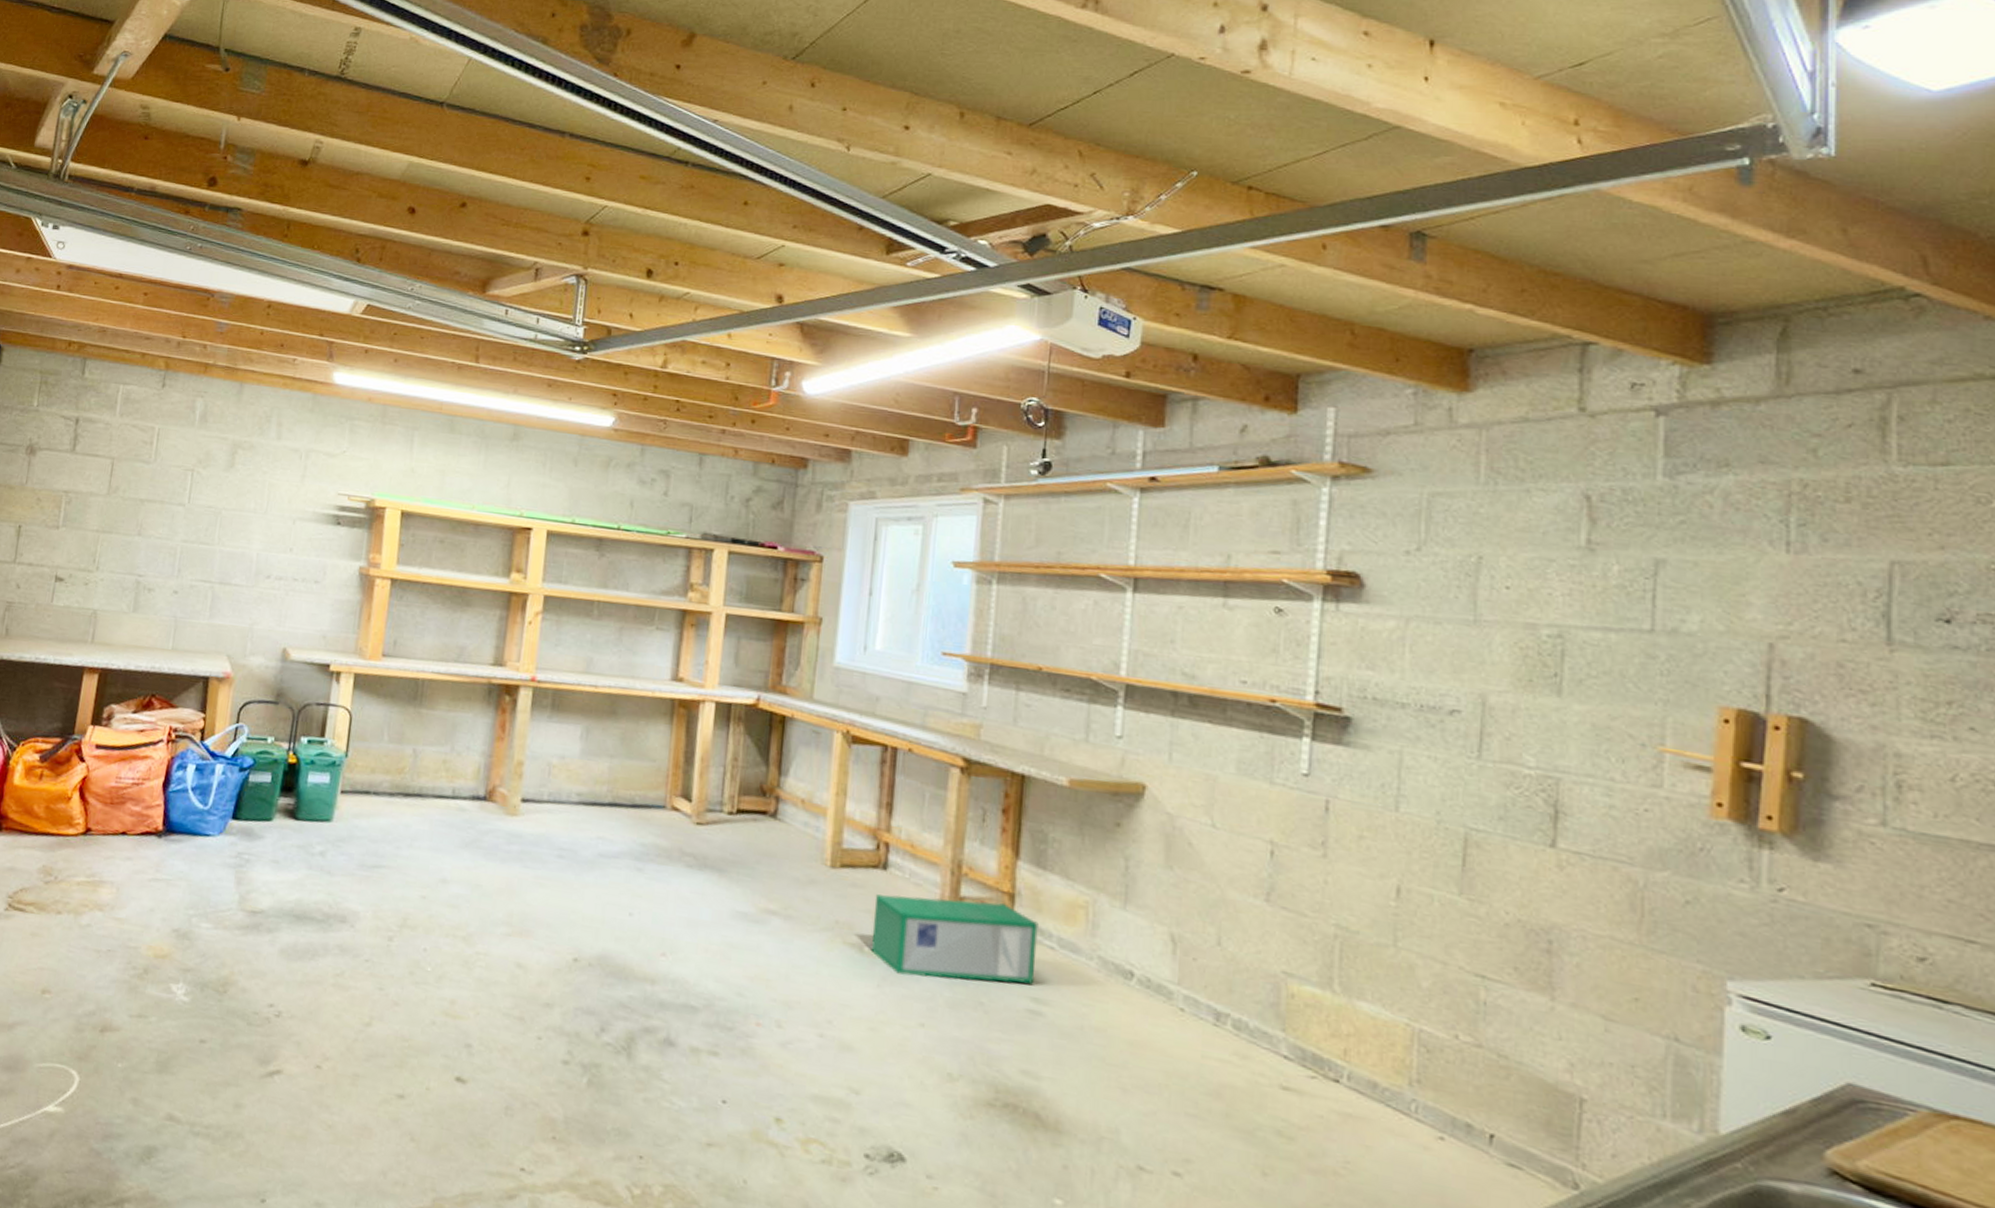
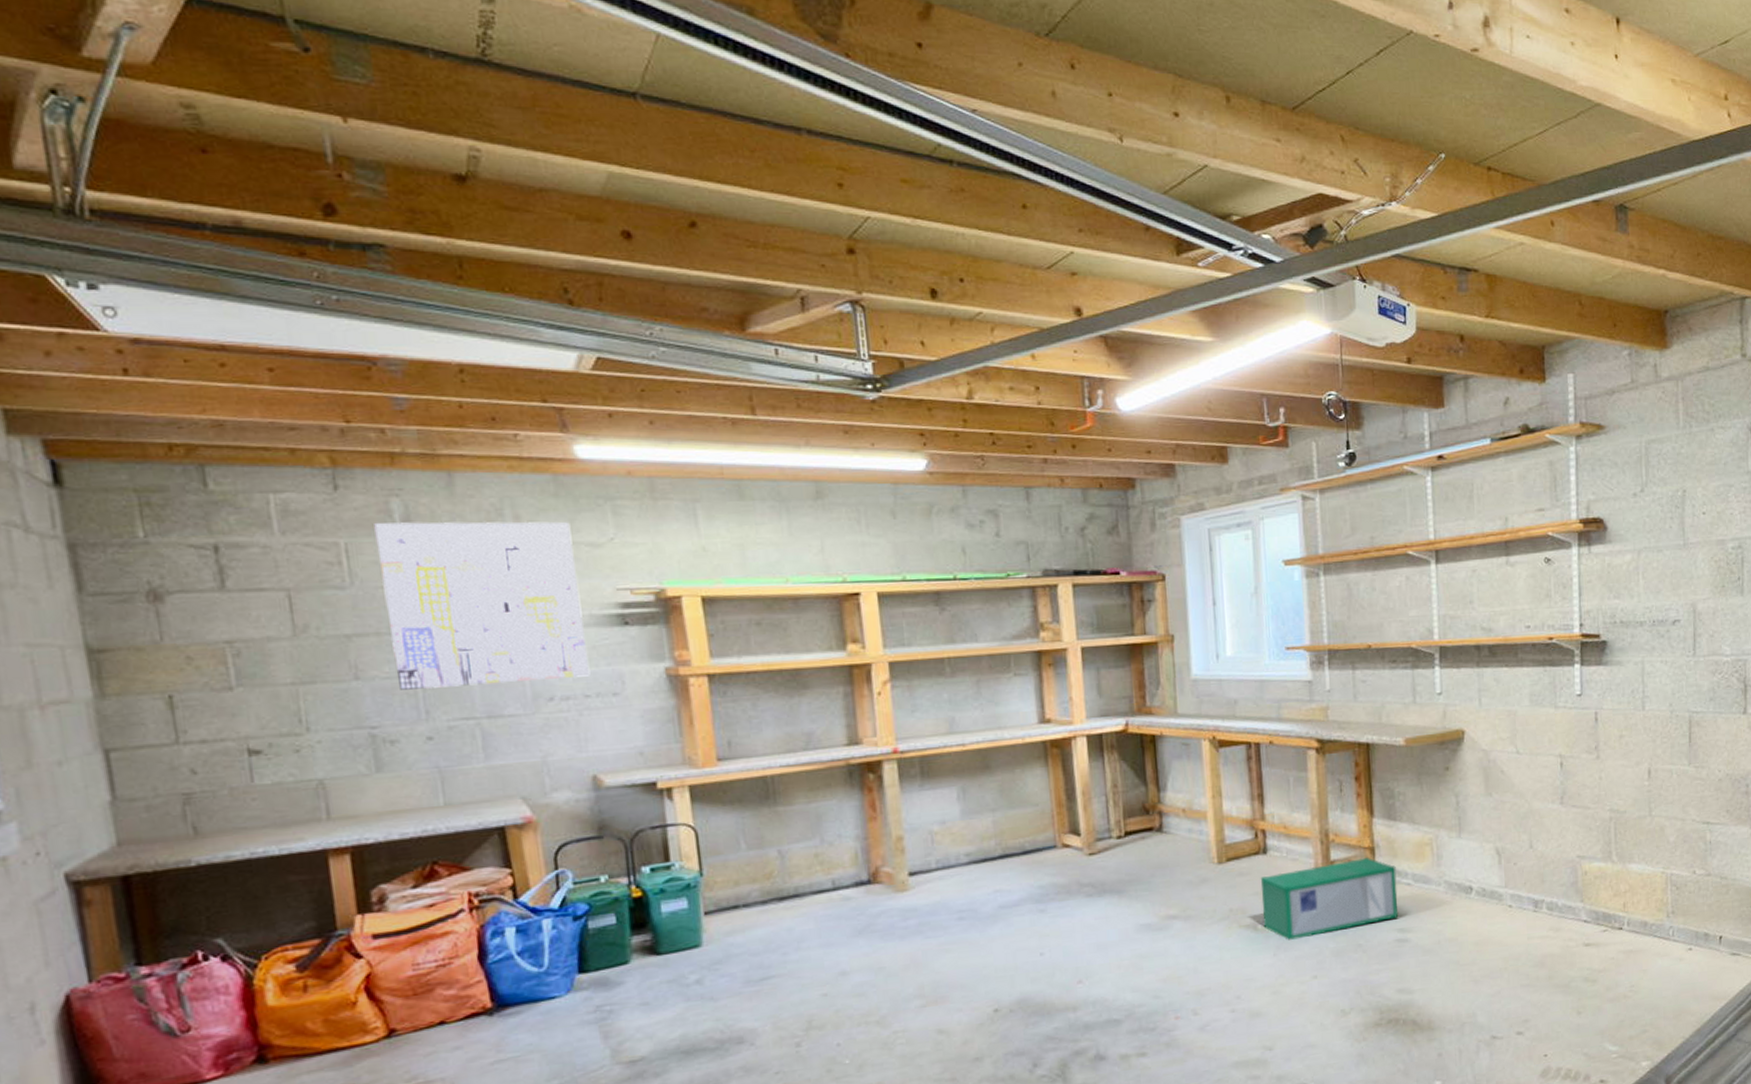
wall art: none [165,415,316,563] -> present [374,521,590,690]

